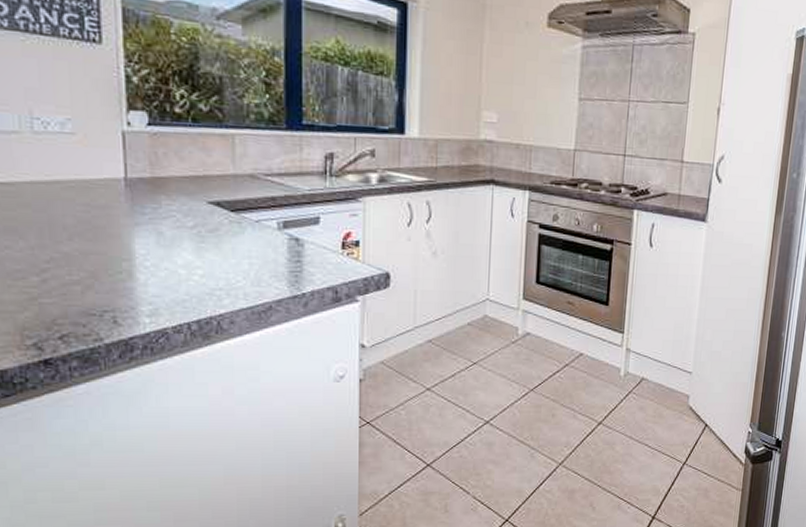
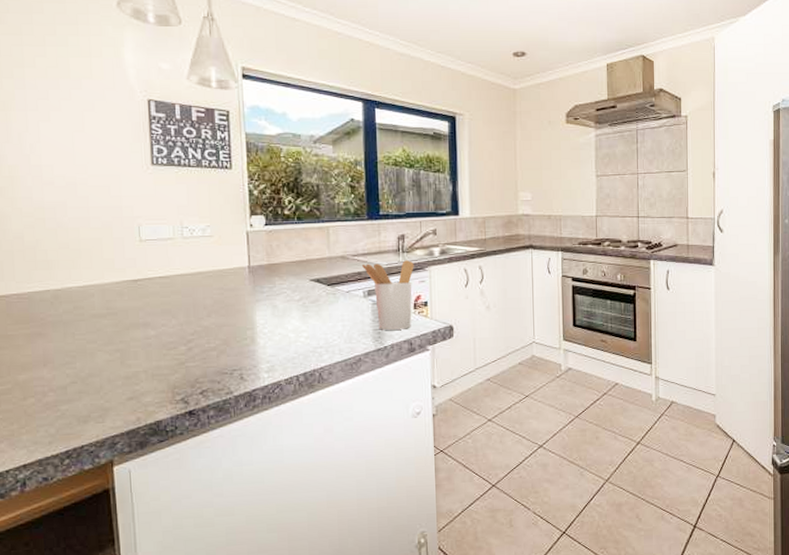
utensil holder: none [278,186,344,274] -> present [362,260,414,330]

